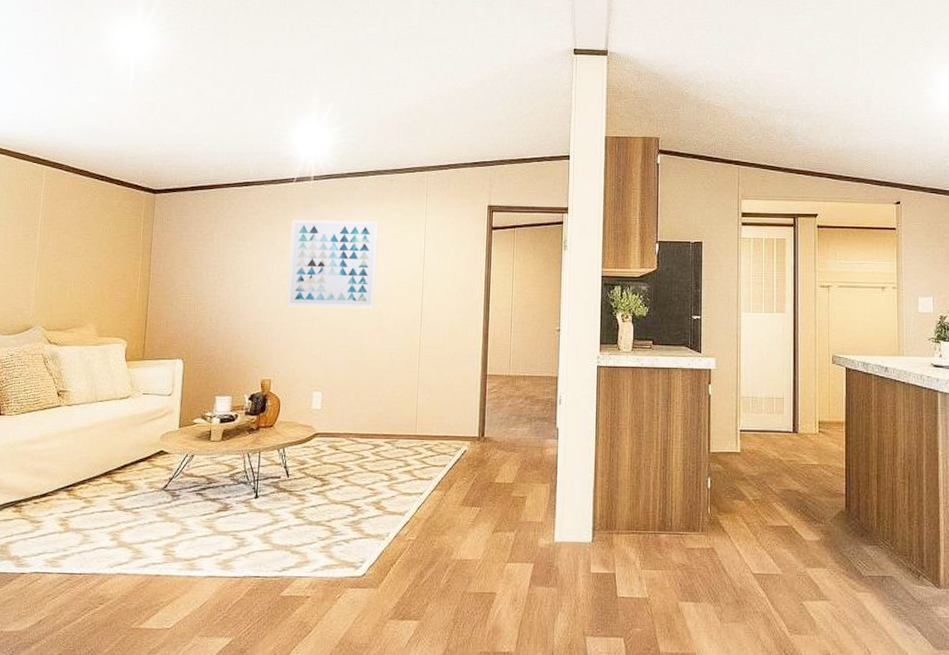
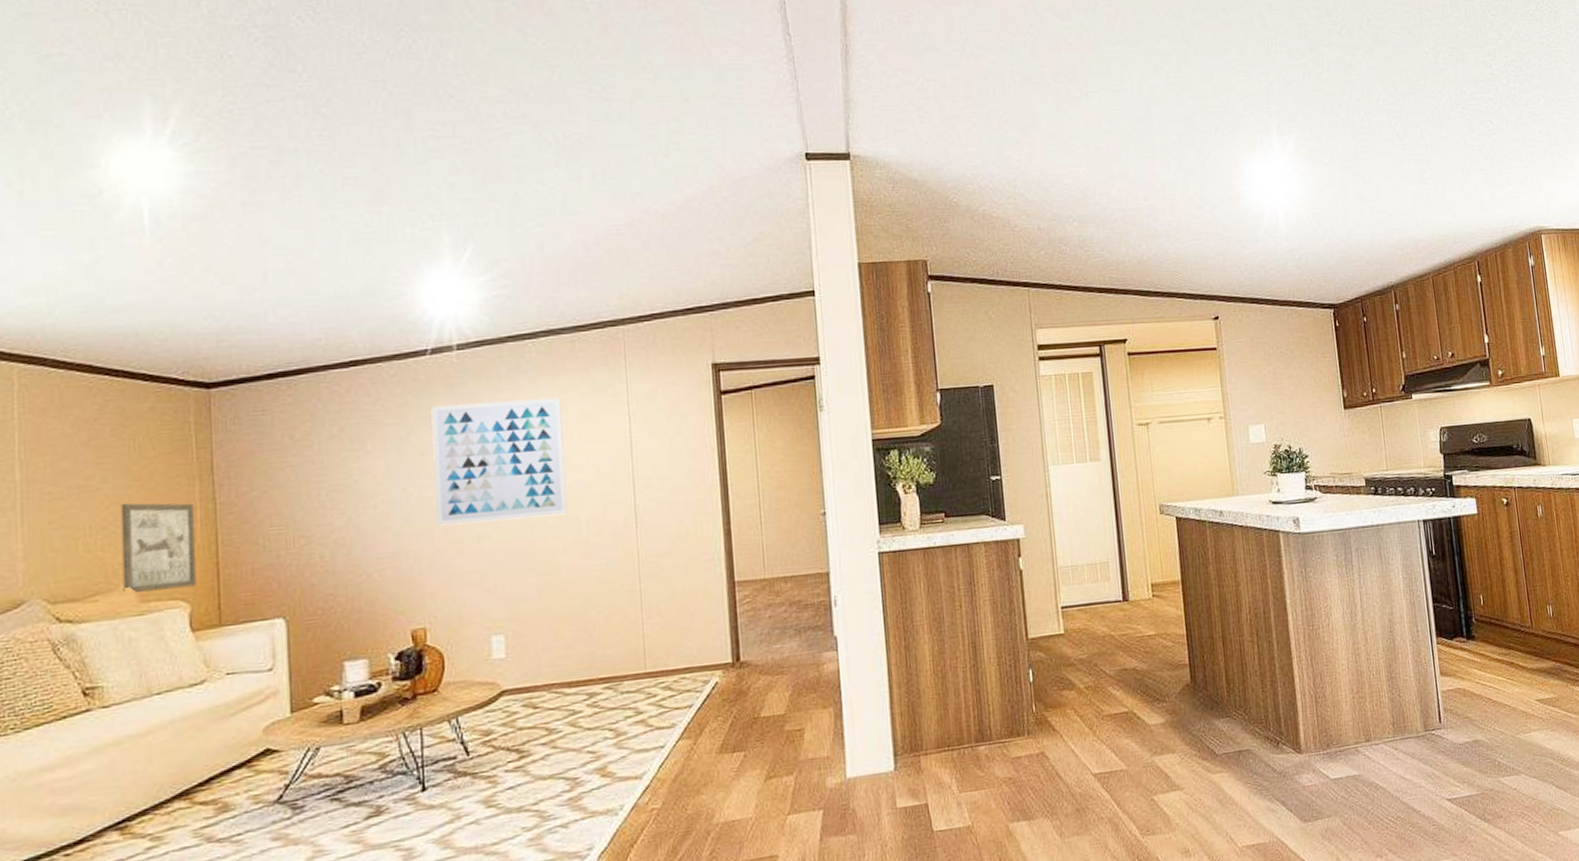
wall art: none [89,268,137,330] -> present [120,503,196,592]

